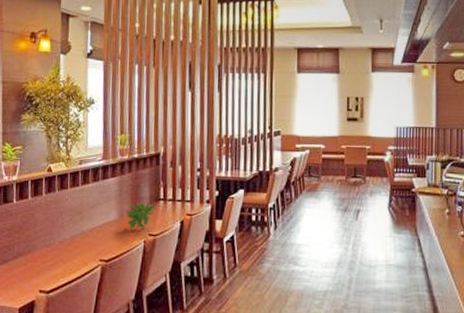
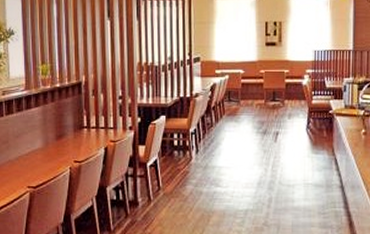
potted plant: present [125,202,157,229] -> none [50,130,81,156]

